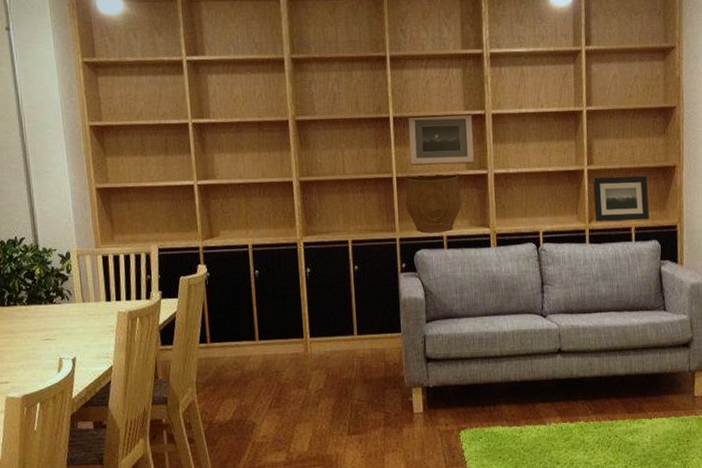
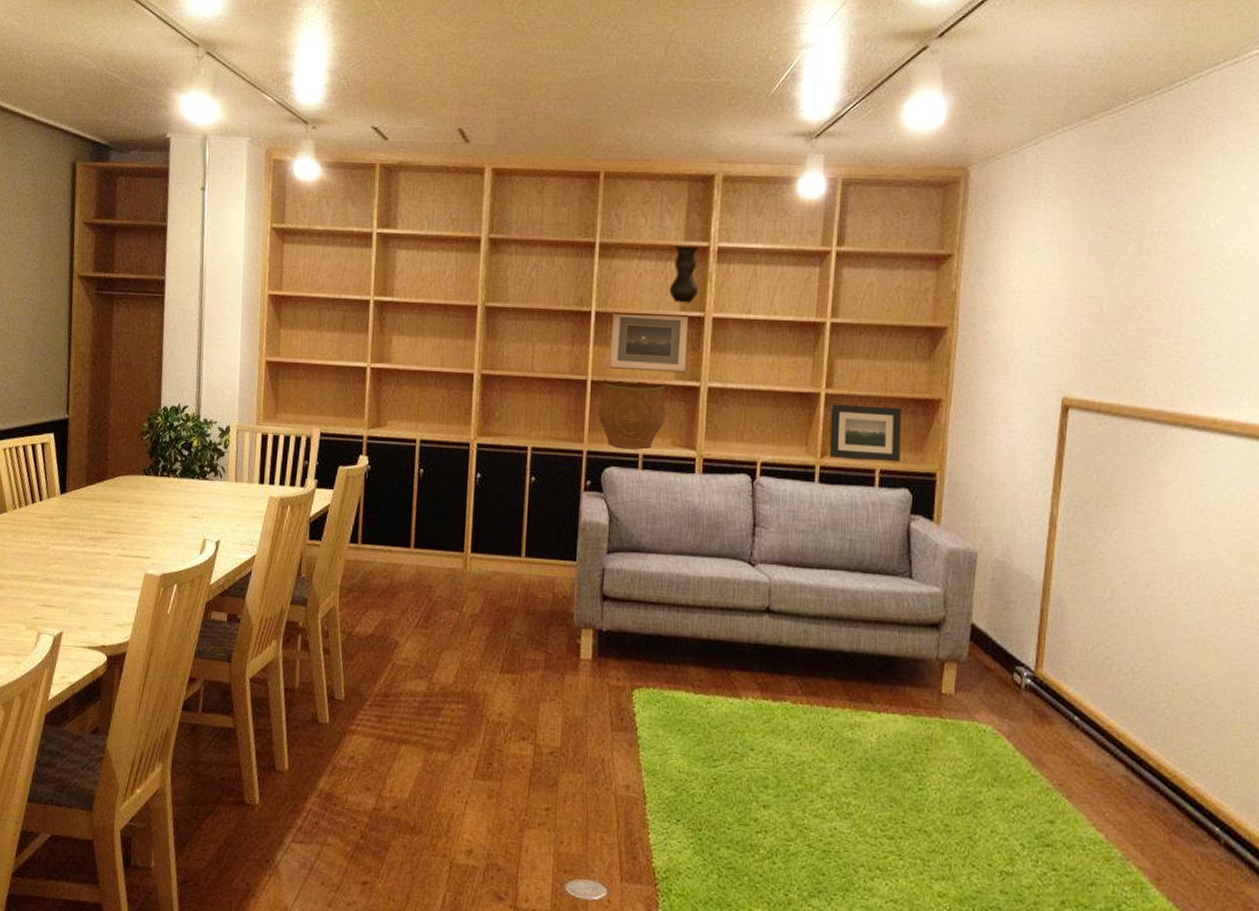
vase: none [453,53,478,104] -> present [669,245,699,303]

